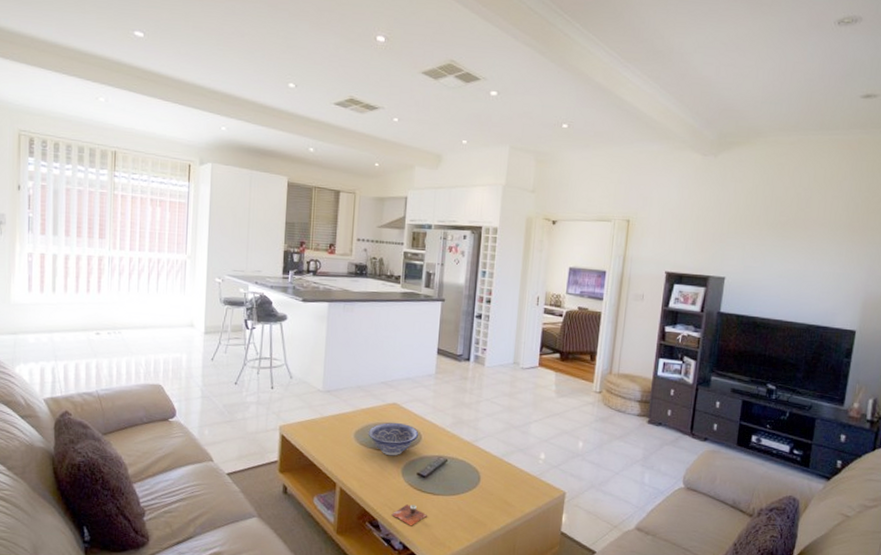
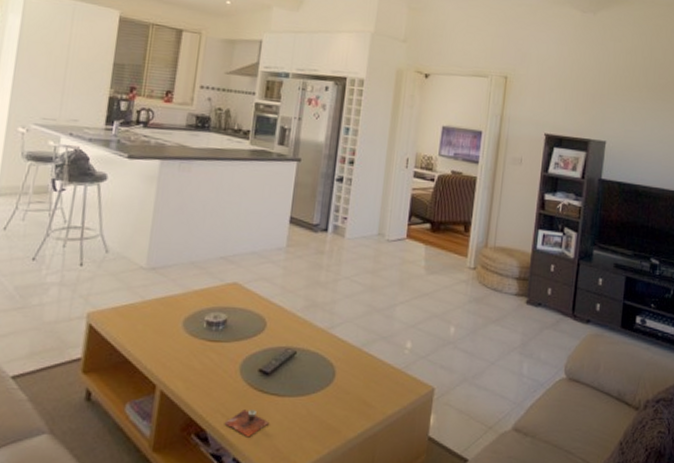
decorative bowl: present [368,422,419,456] -> none [200,307,264,349]

